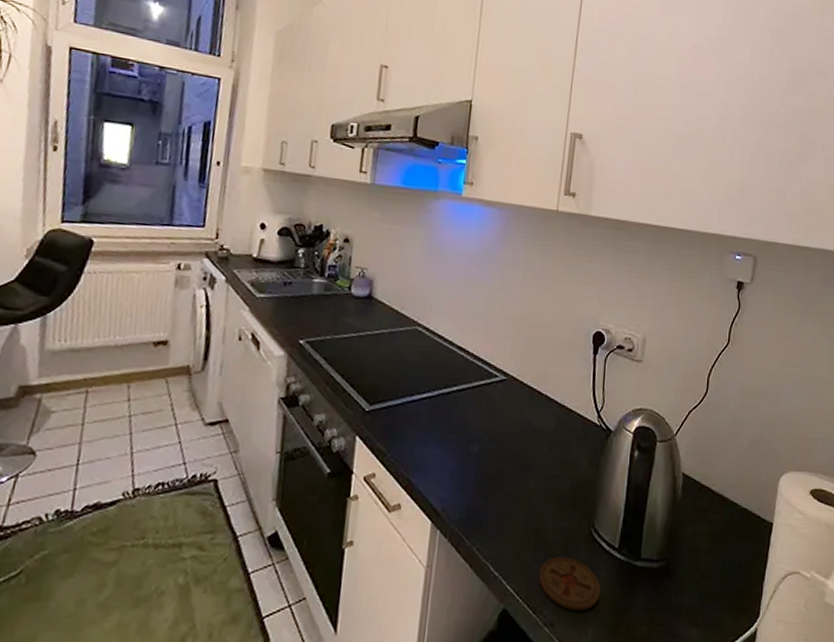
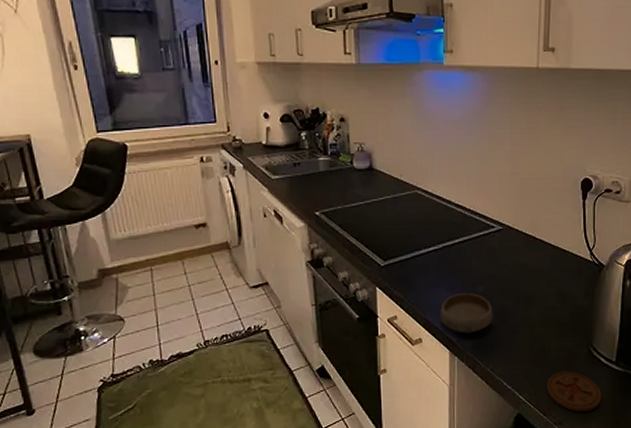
bowl: none [426,451,487,501] -> present [441,293,493,333]

